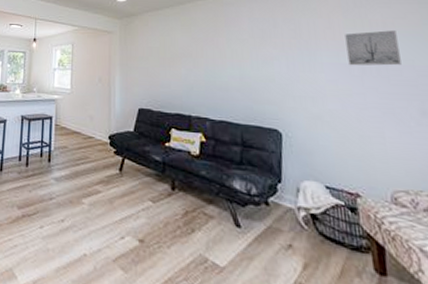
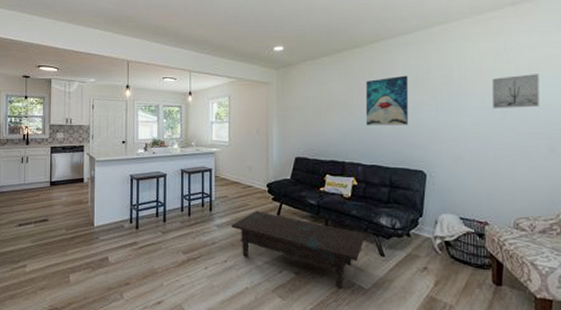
coffee table: none [69,164,218,264] -> present [231,210,365,289]
wall art: none [210,28,257,79] -> present [365,75,408,125]

